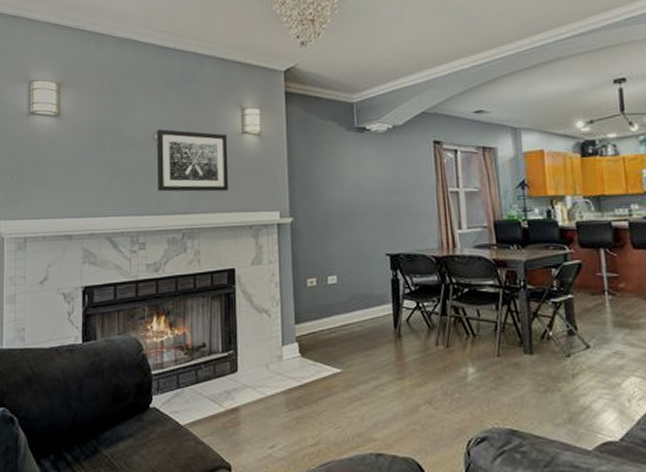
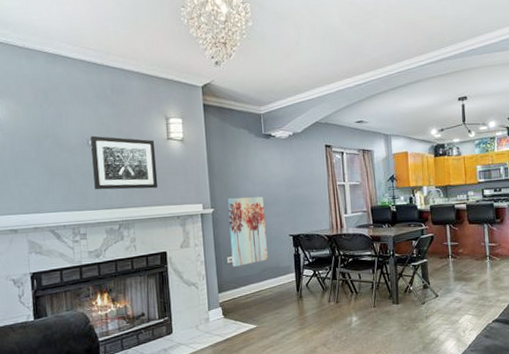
wall art: none [310,204,359,292] -> present [227,196,269,267]

